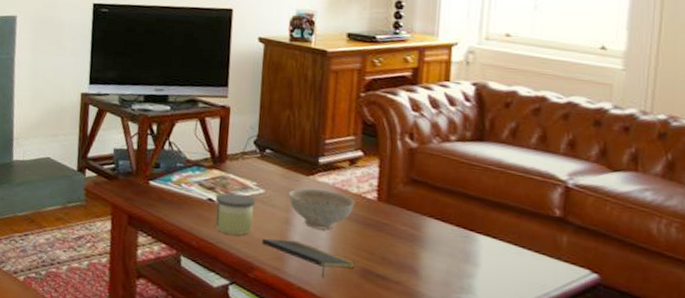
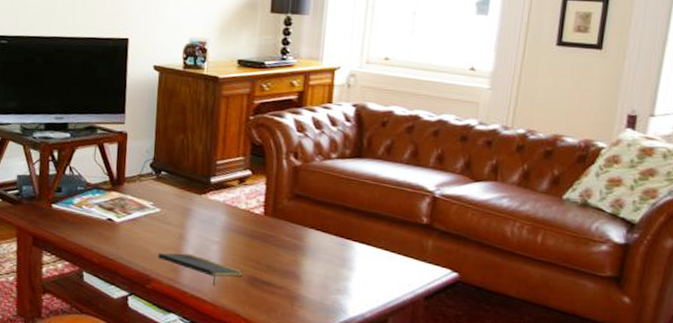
candle: present [215,192,255,235] -> none [114,212,152,251]
decorative bowl: present [289,188,355,230] -> none [183,206,244,243]

